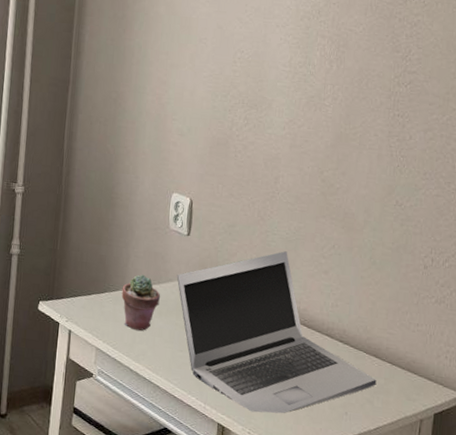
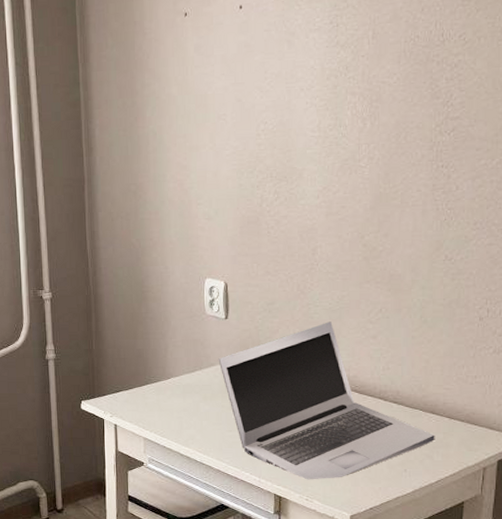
potted succulent: present [121,275,161,331] -> none [163,363,204,416]

